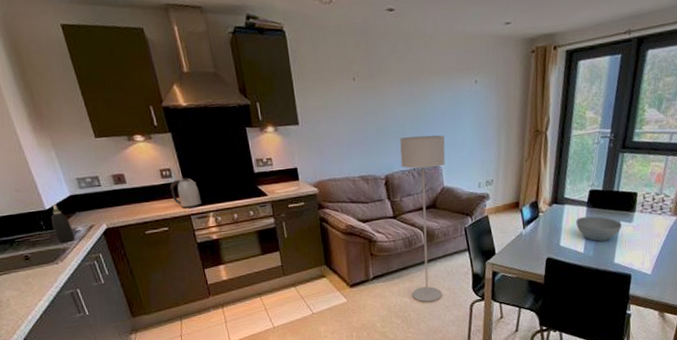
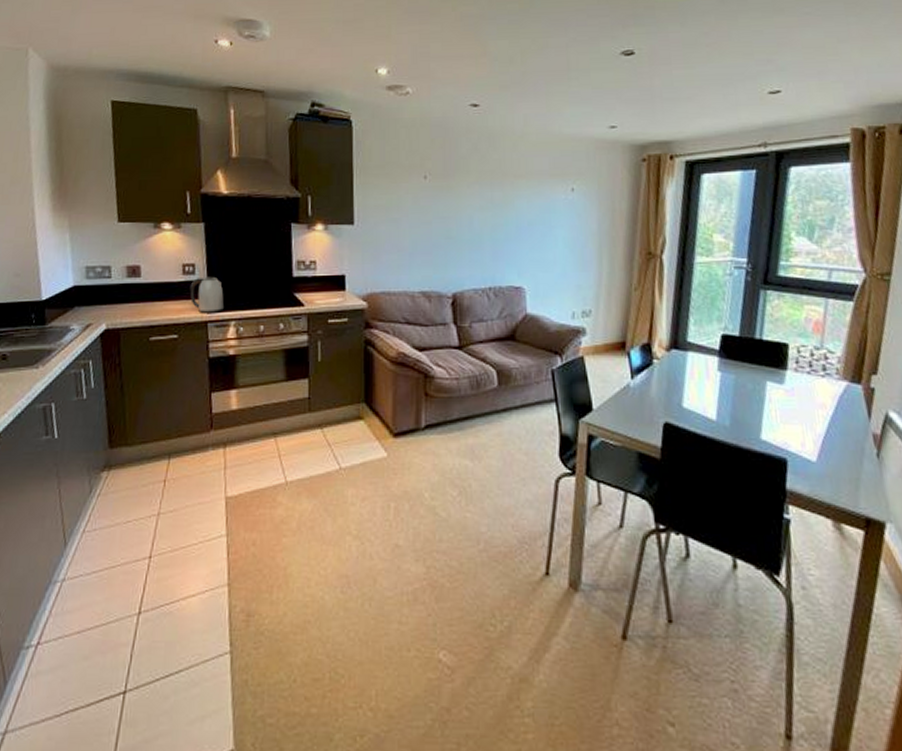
soap dispenser: present [49,204,75,243] -> none [43,295,66,343]
floor lamp: present [399,135,446,302] -> none [473,248,532,469]
bowl: present [576,216,622,242] -> none [704,370,769,406]

